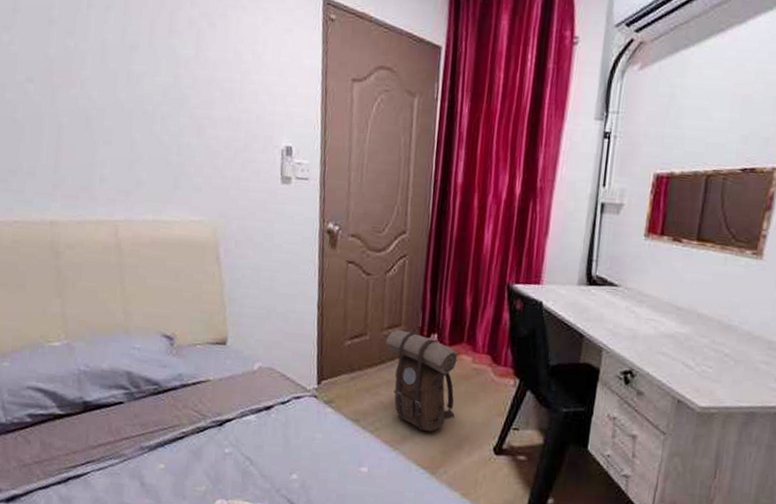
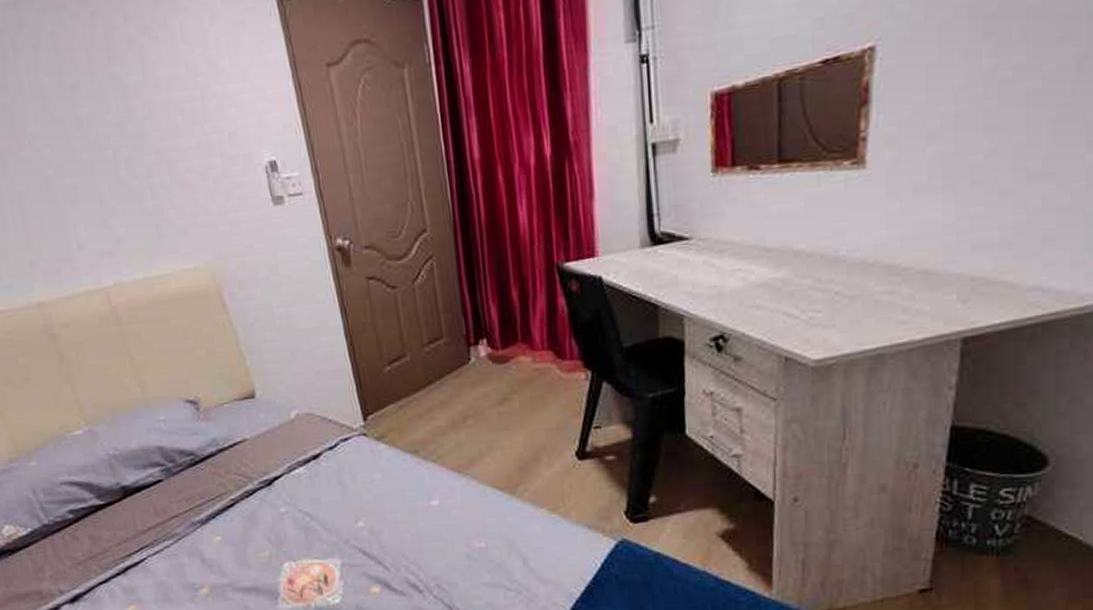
backpack: present [386,329,458,432] -> none [430,341,524,450]

